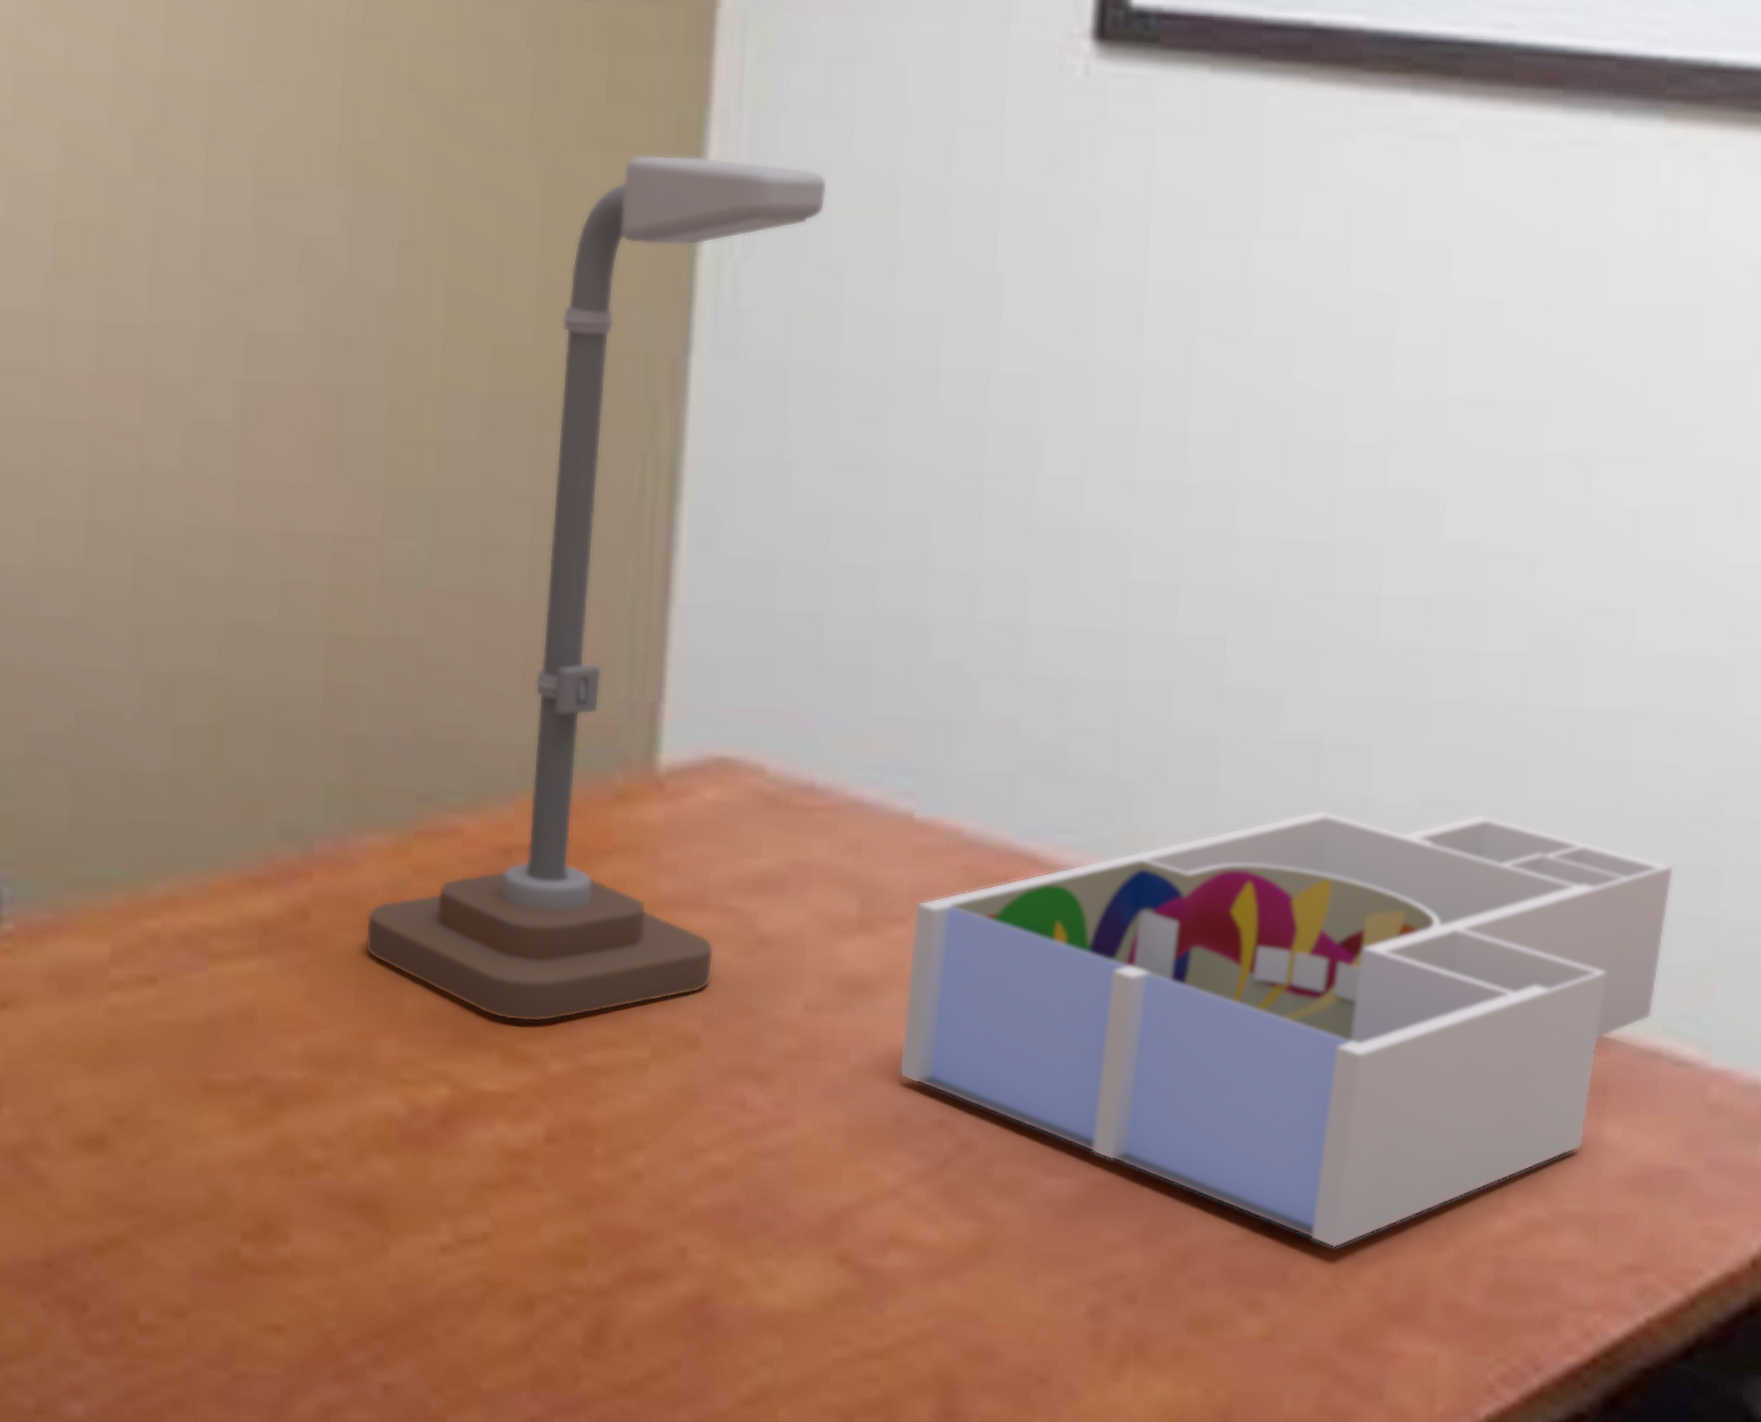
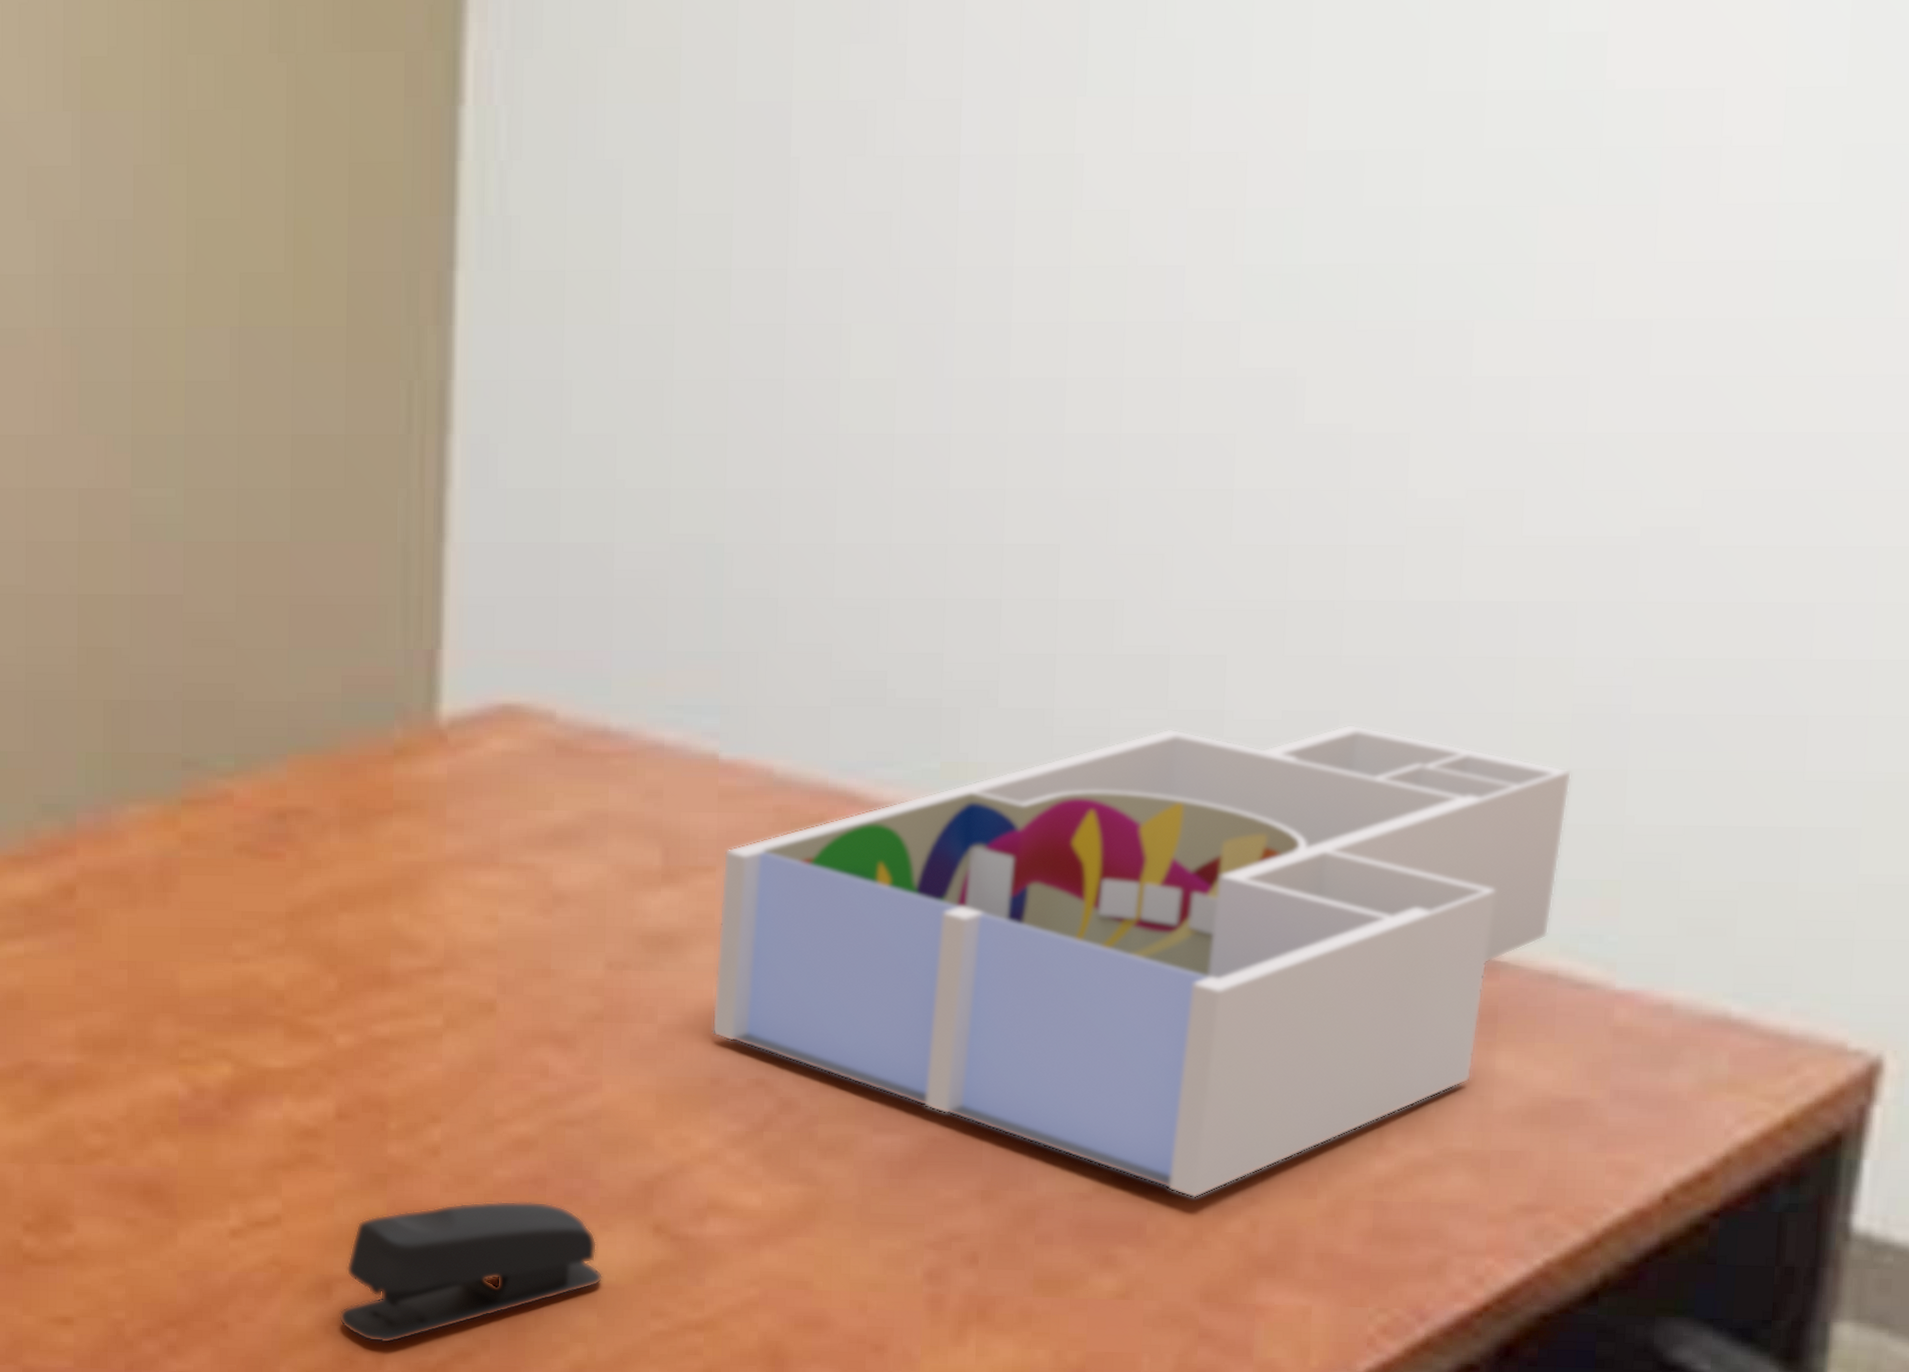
desk lamp: present [365,154,828,1022] -> none [135,50,600,994]
stapler: none [539,1227,790,1362] -> present [338,1200,603,1344]

